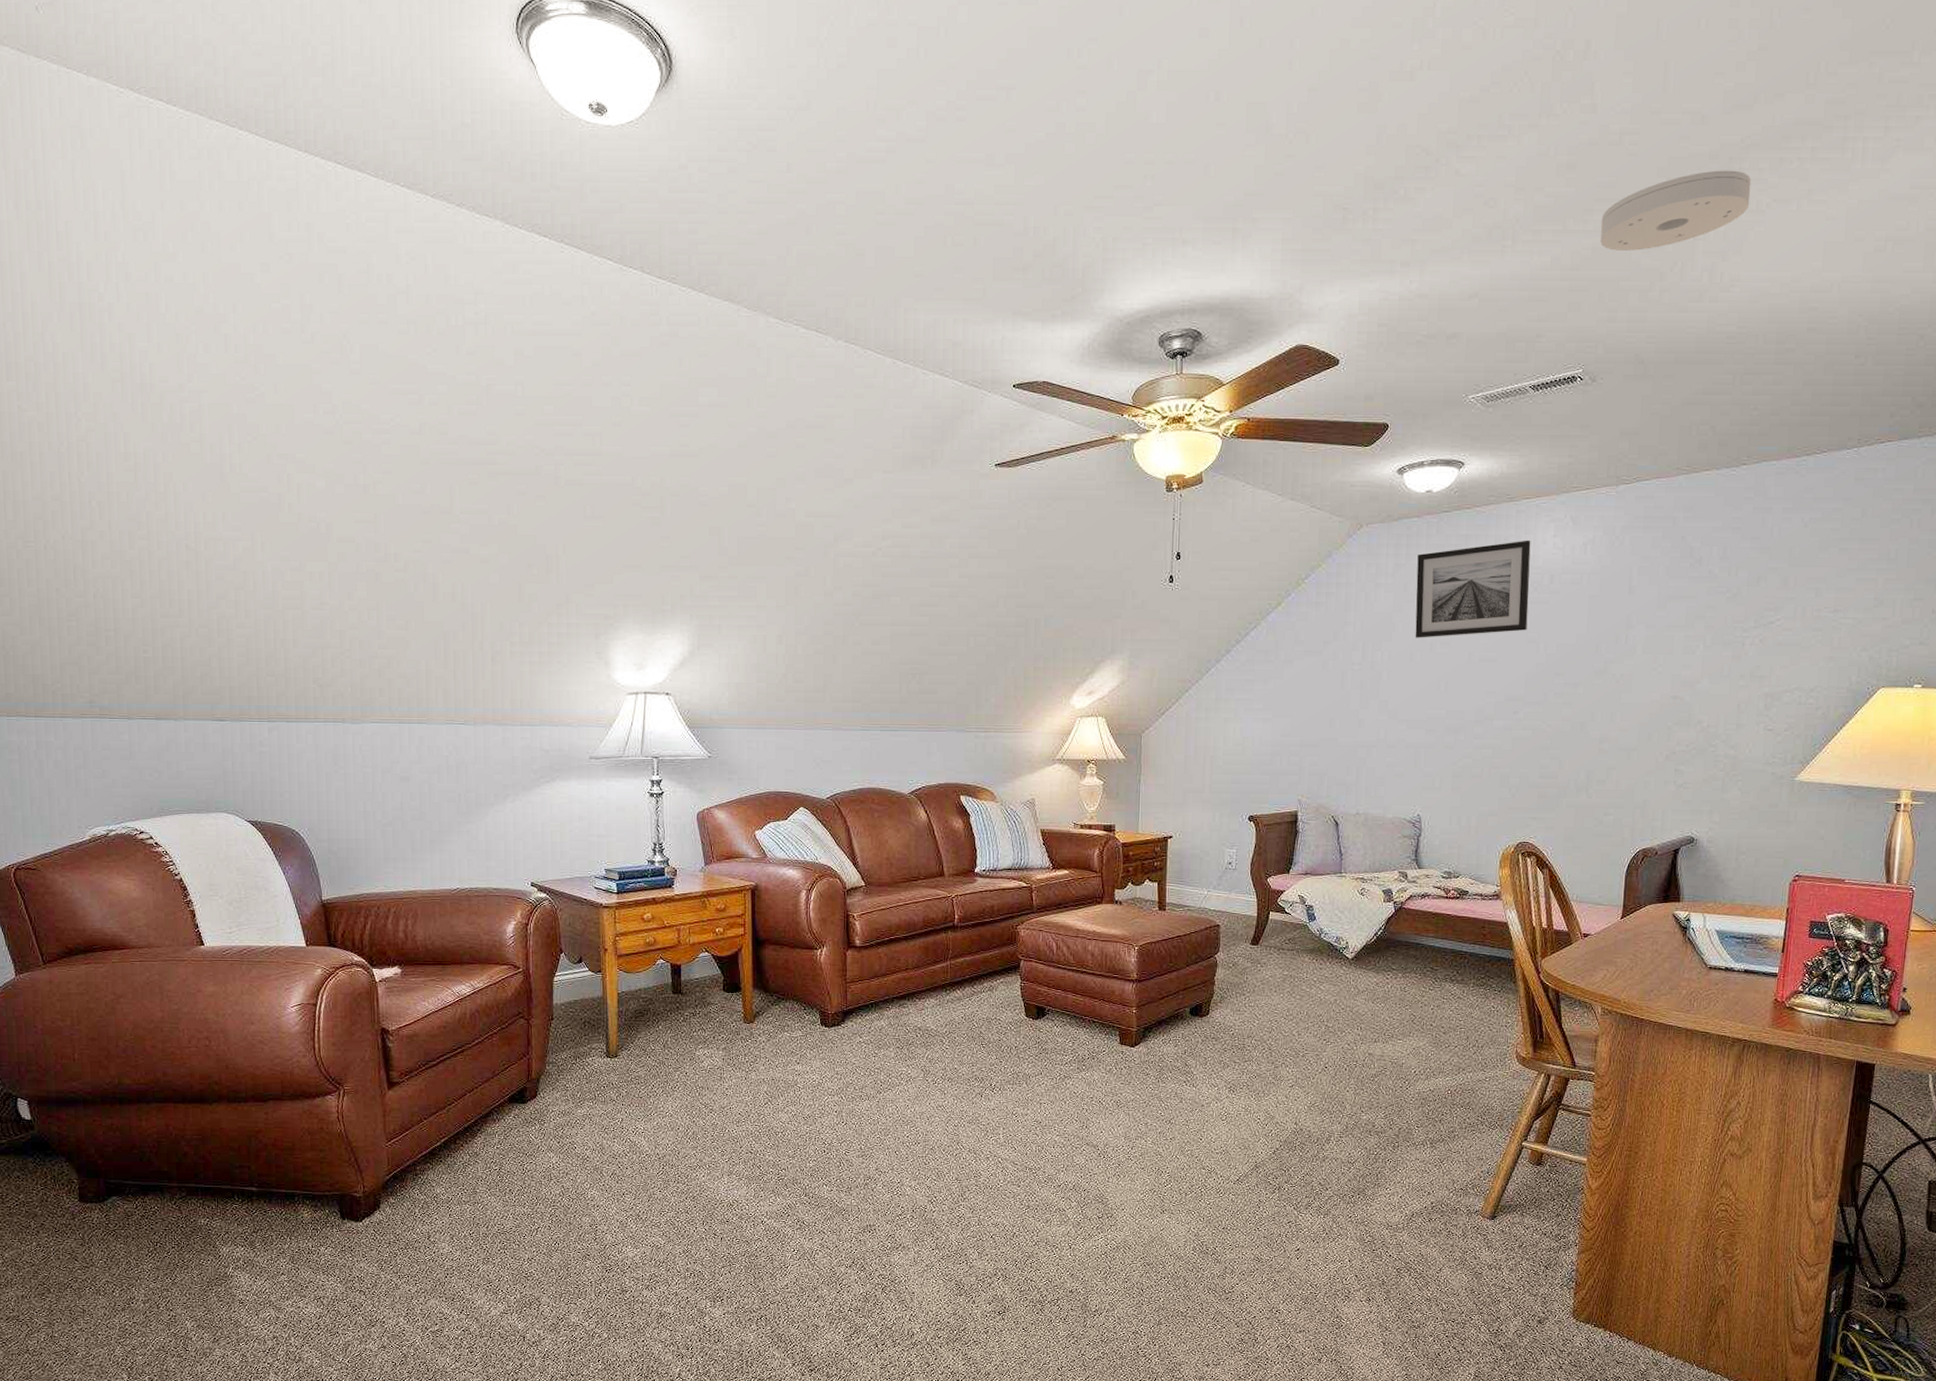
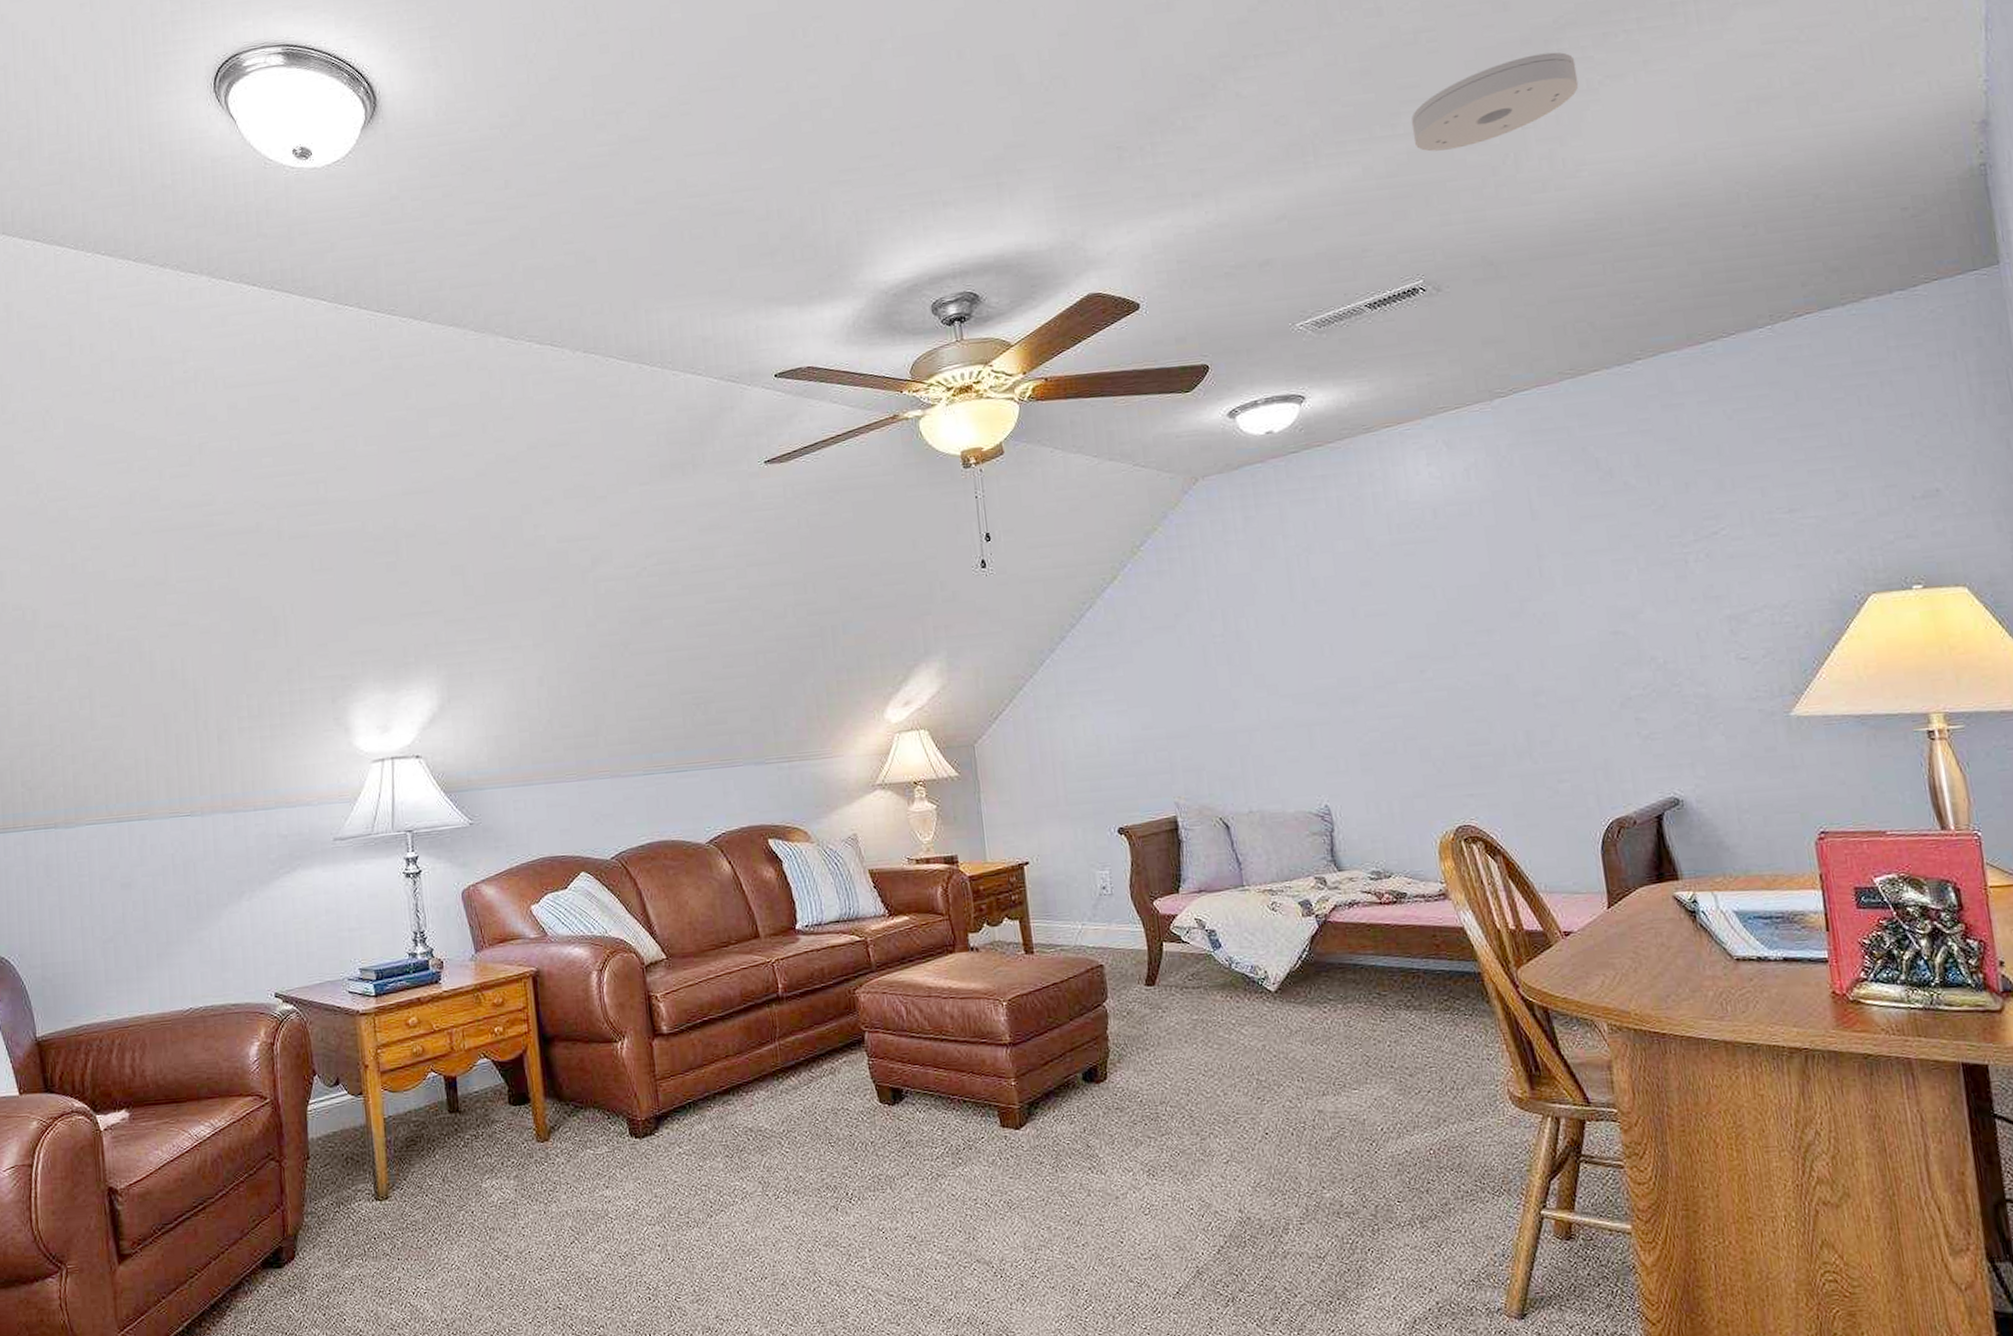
wall art: present [1415,540,1531,638] -> none [1269,472,1417,599]

